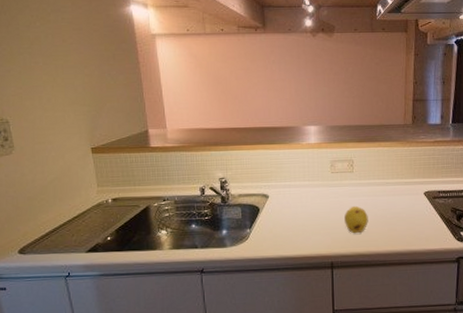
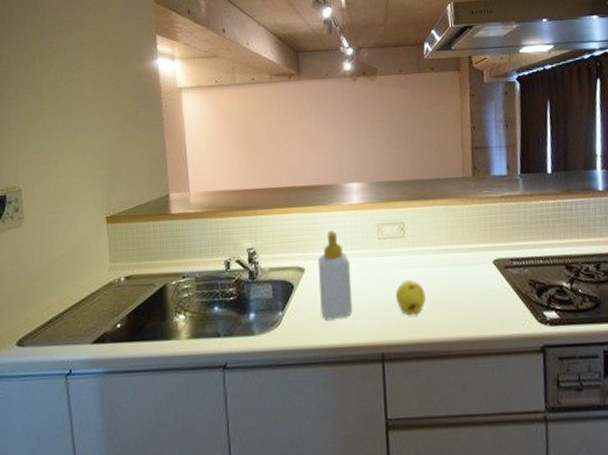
soap bottle: none [280,165,309,236] -> present [317,231,353,320]

